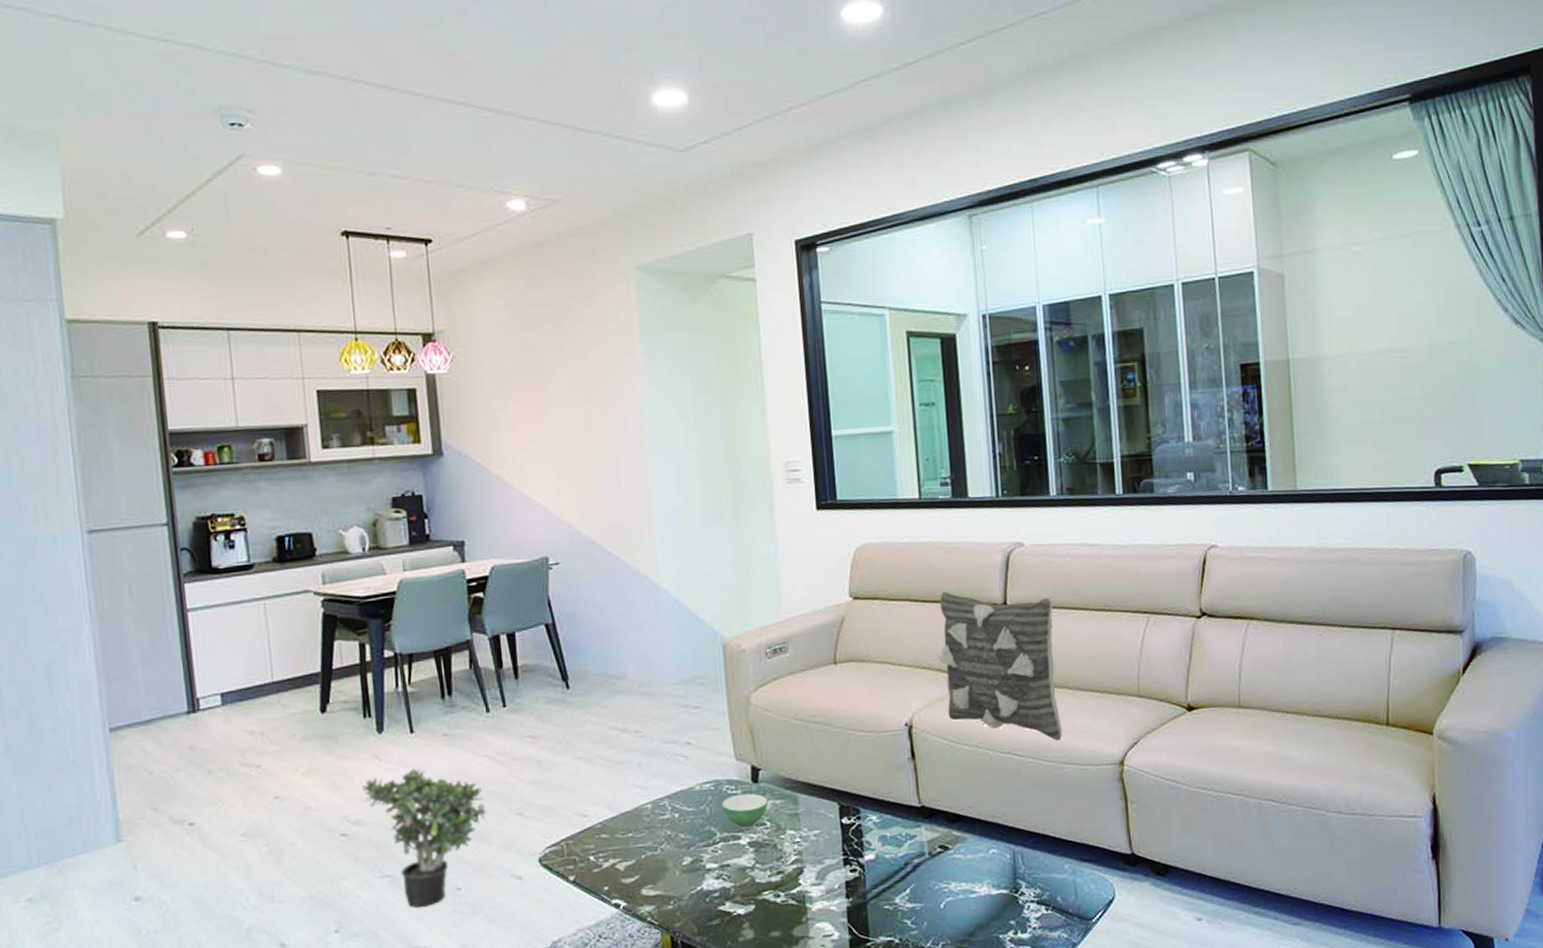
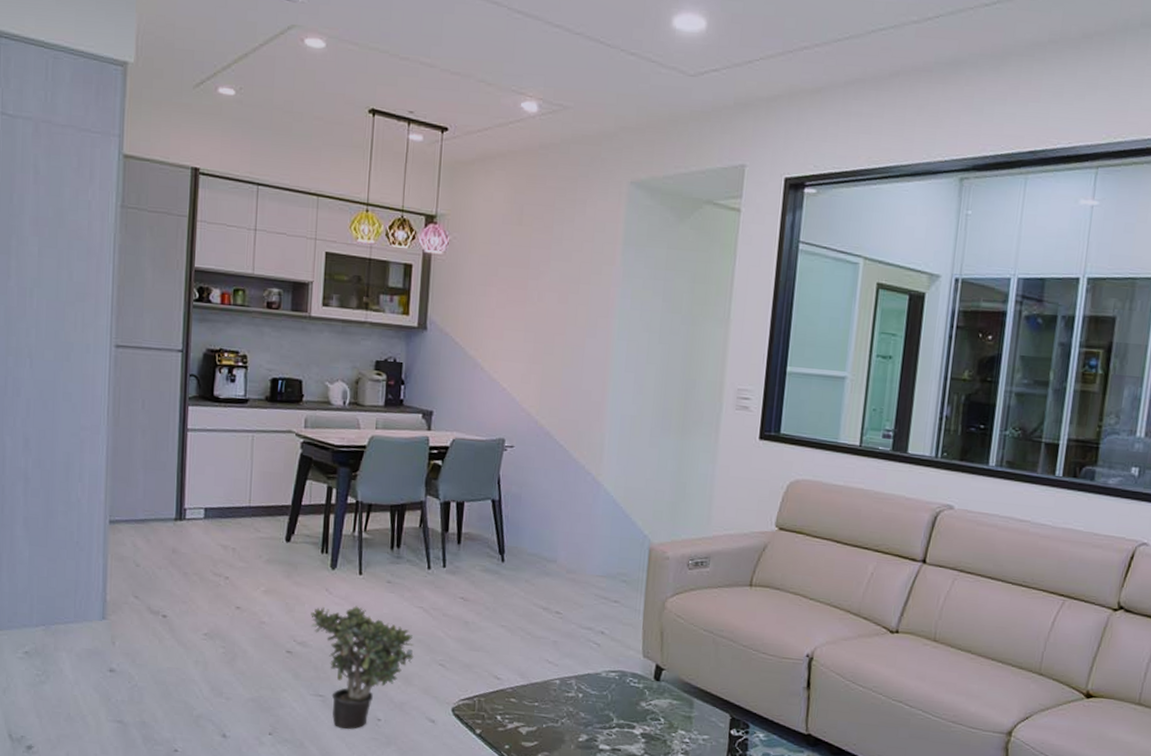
bowl: present [721,793,769,830] -> none [622,687,666,722]
pillow: present [937,591,1063,740] -> none [849,538,971,699]

